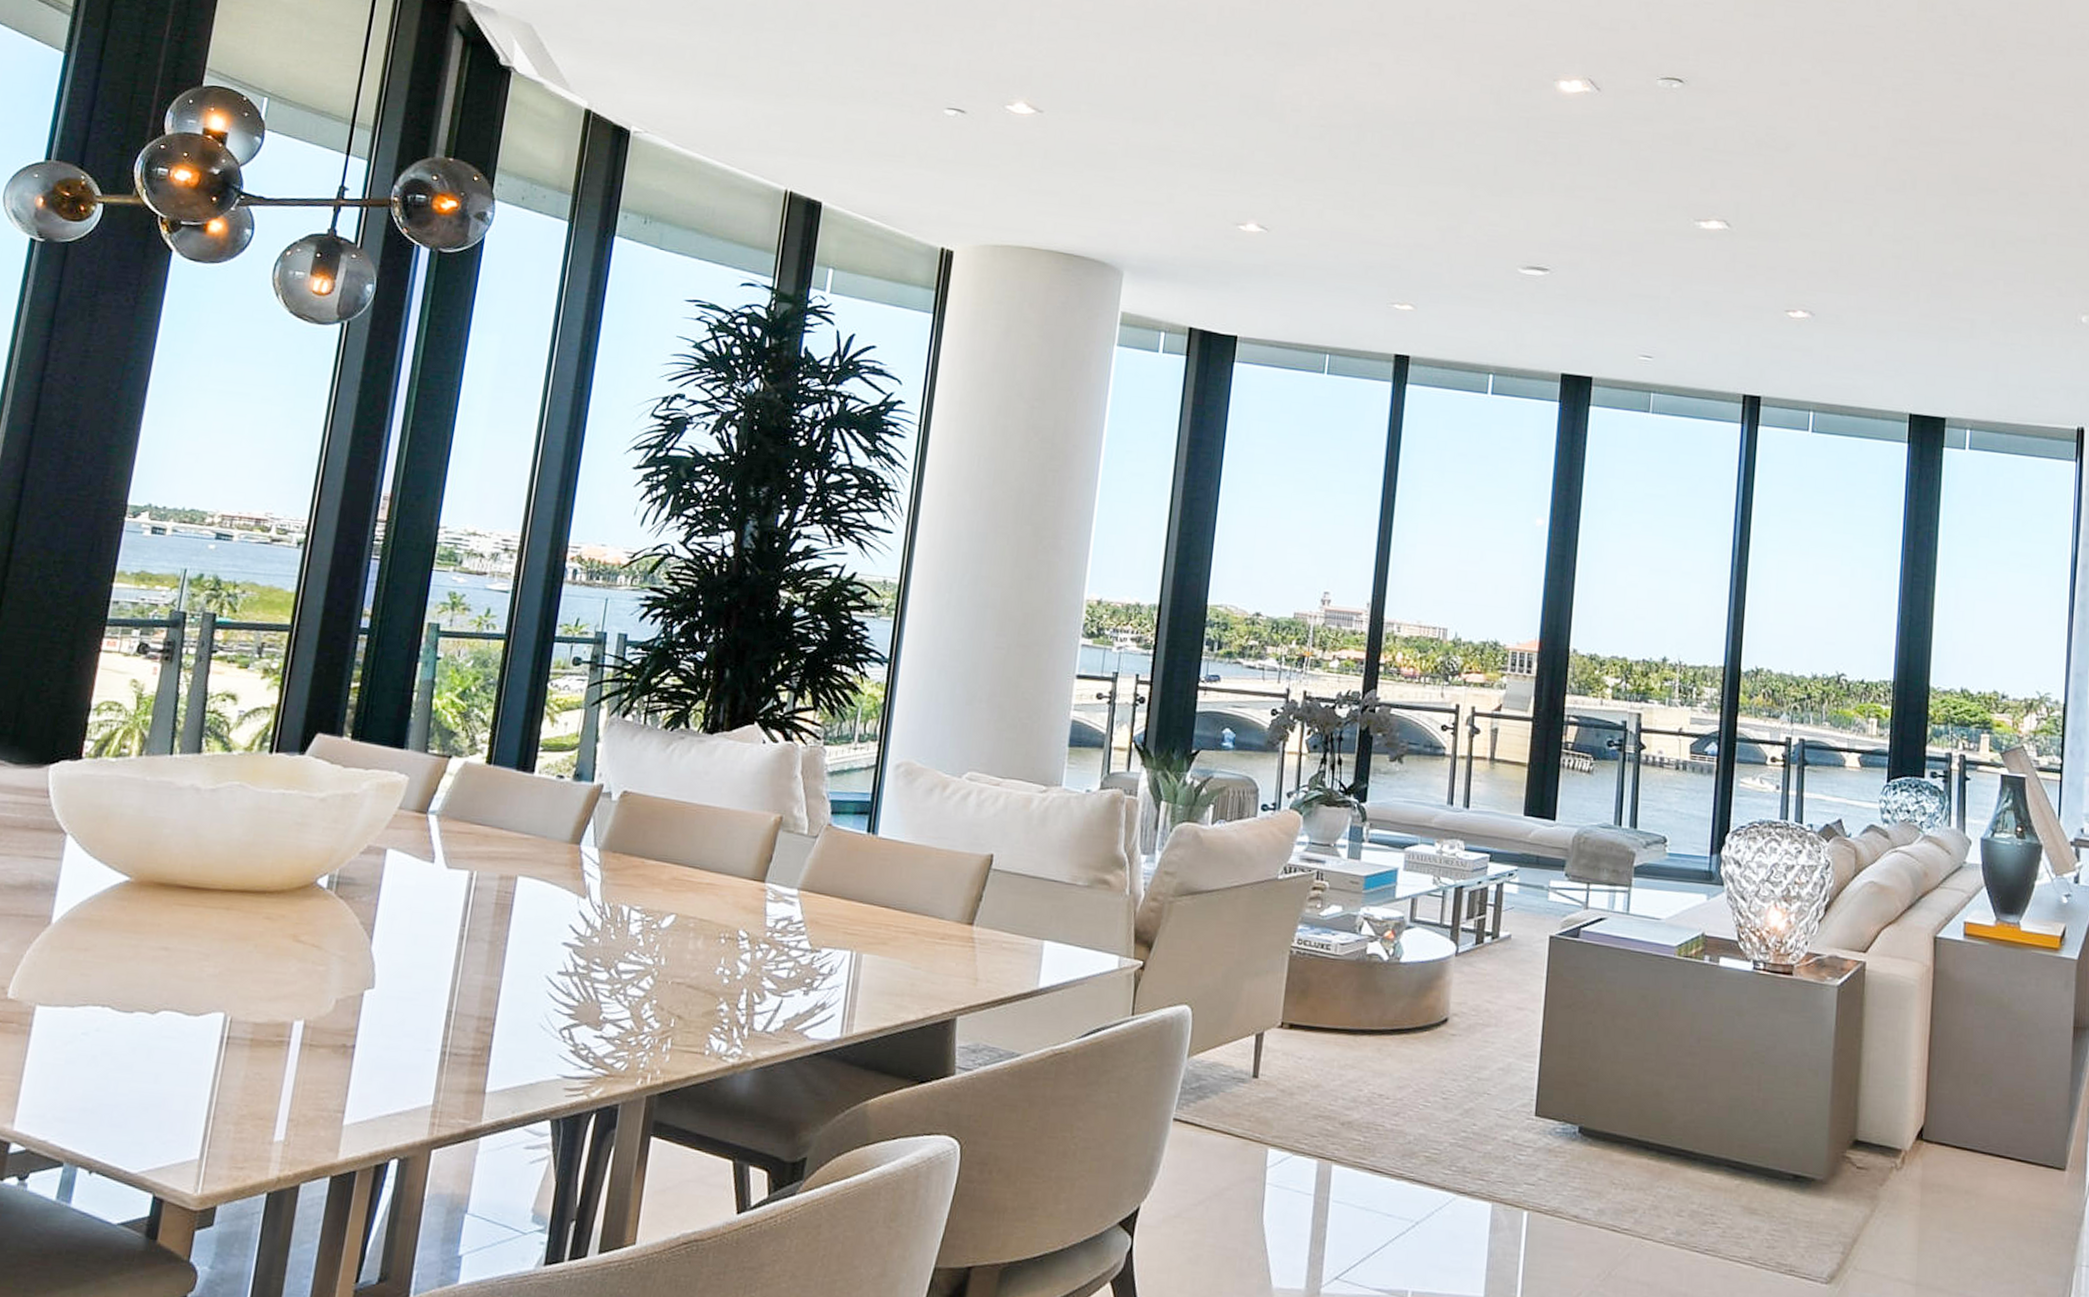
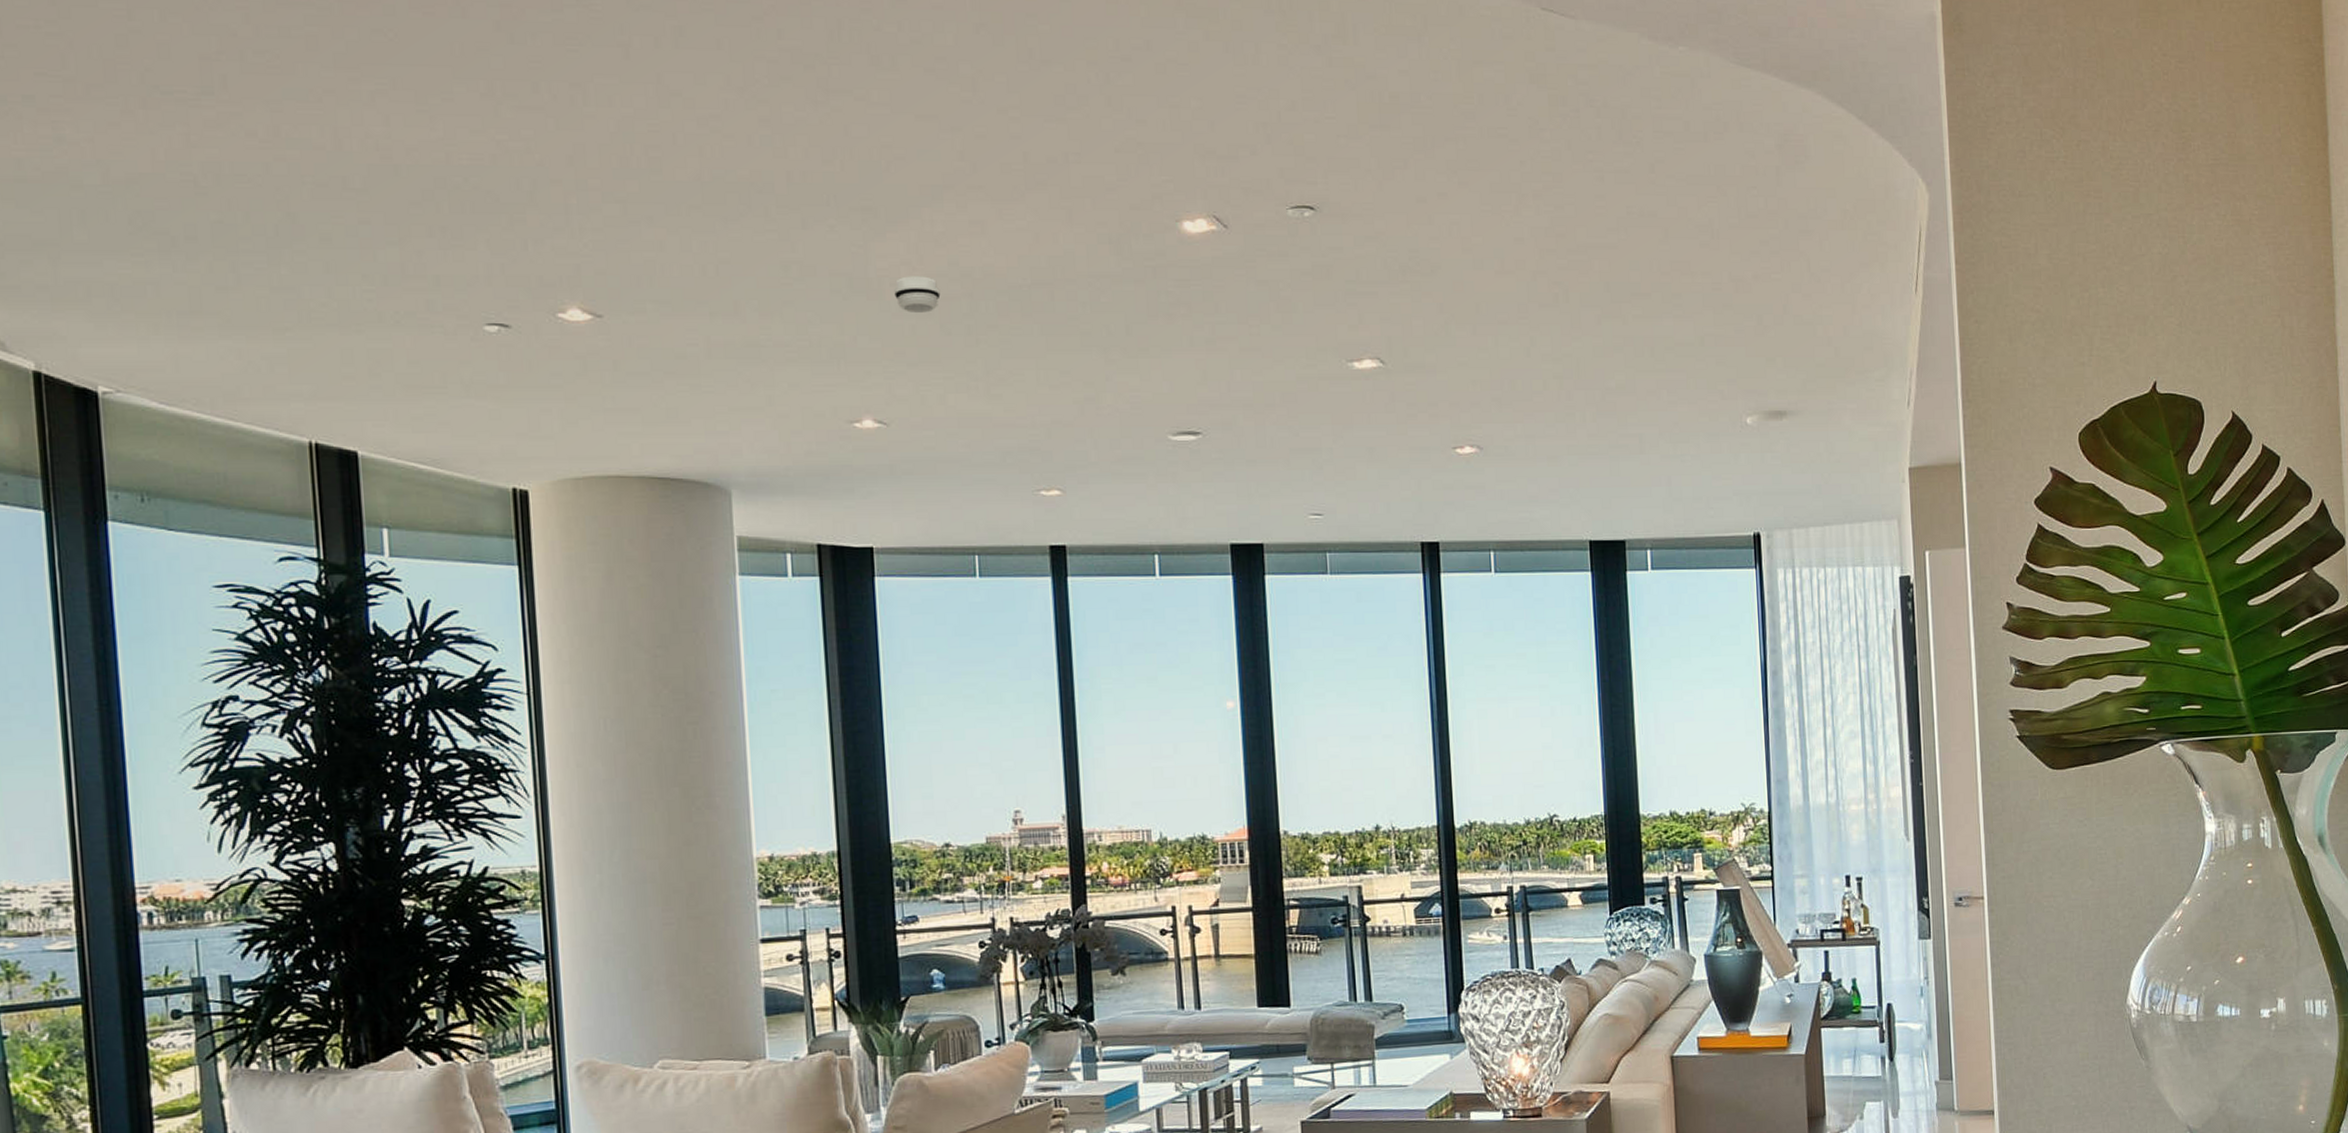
smoke detector: none [1293,104,1334,137] -> present [894,276,941,313]

